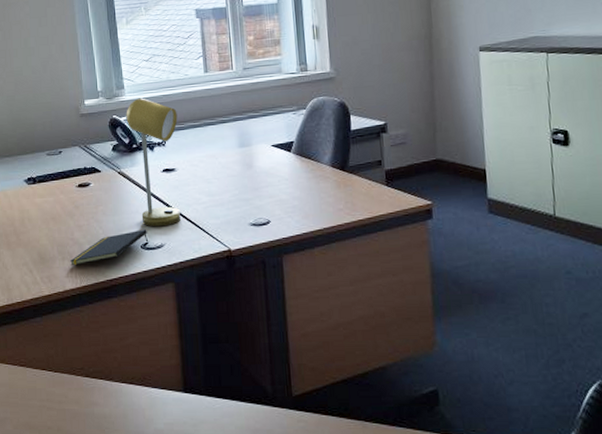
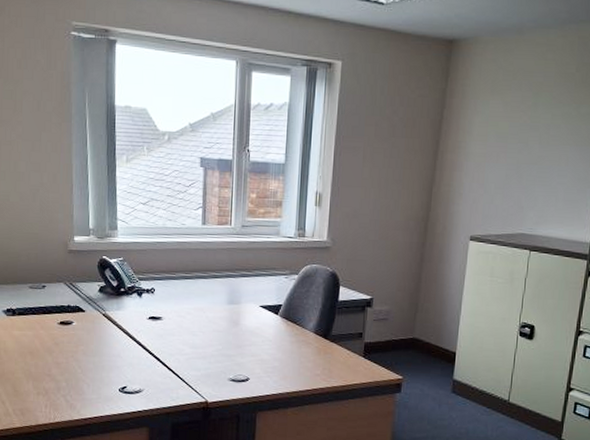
notepad: present [70,229,148,266] -> none [45,373,127,402]
desk lamp: present [126,98,181,227] -> none [116,241,170,373]

